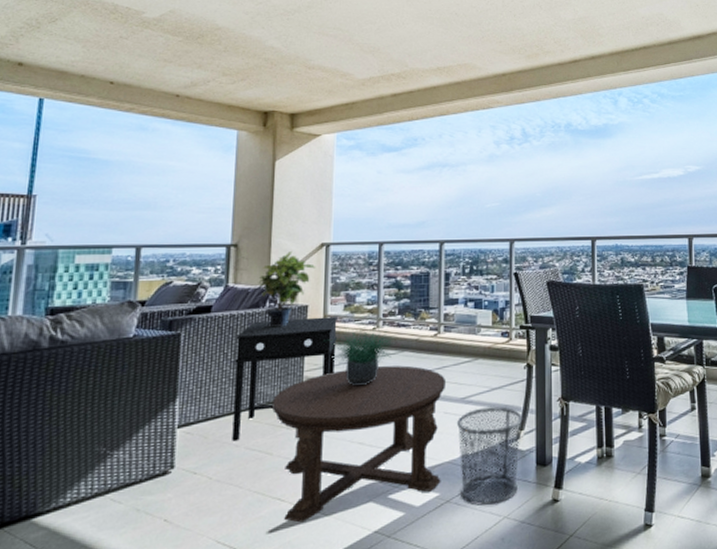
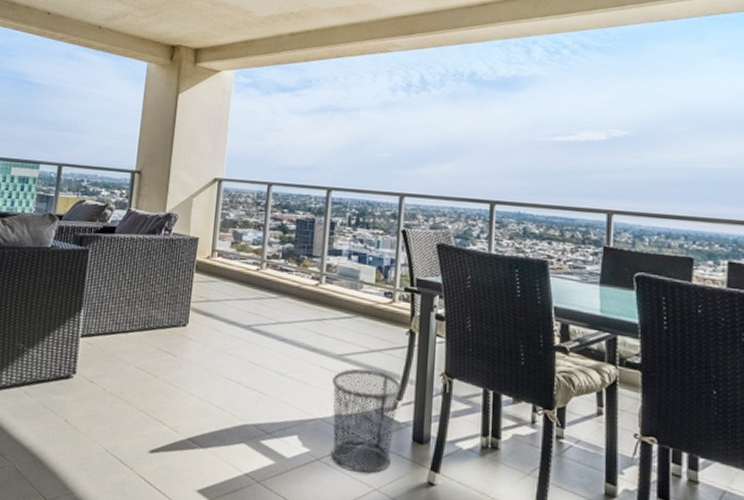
side table: present [232,316,337,442] -> none [124,247,224,359]
potted plant: present [258,251,316,327] -> none [156,183,208,256]
coffee table: present [271,365,447,523] -> none [160,306,325,450]
potted plant: present [328,325,395,386] -> none [214,264,277,326]

